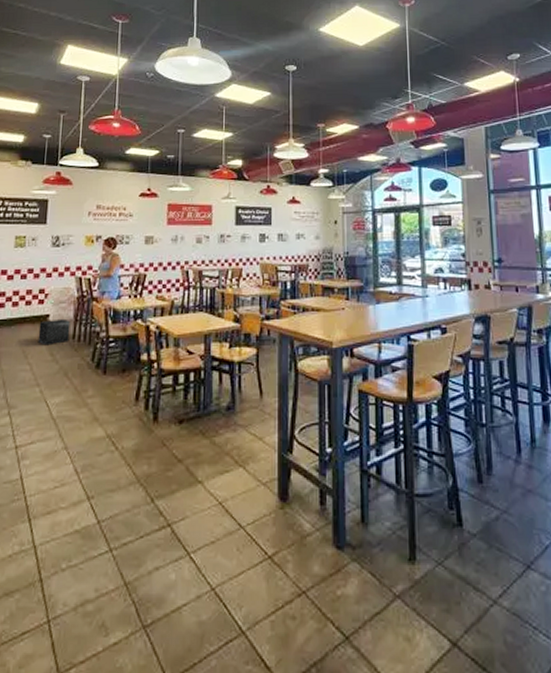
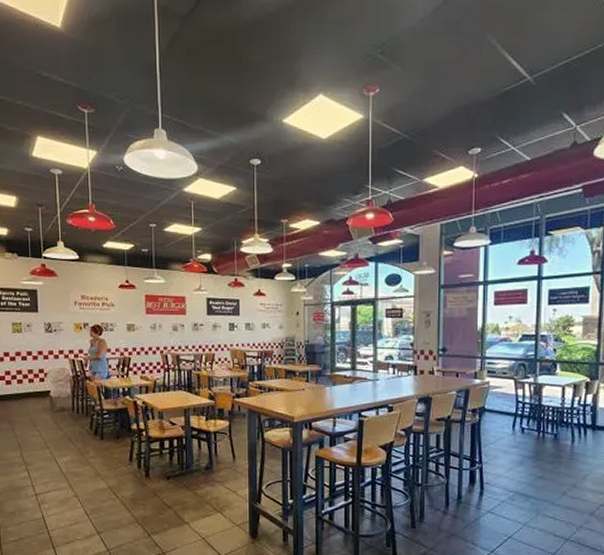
speaker: present [37,318,71,346] -> none [42,394,70,416]

